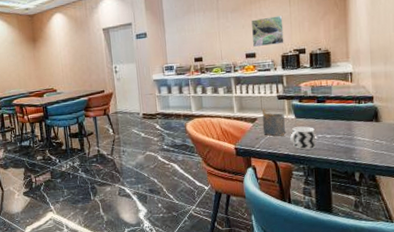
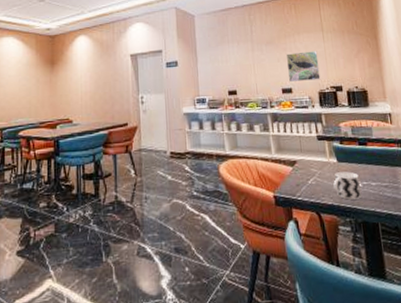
napkin holder: present [262,108,285,136] -> none [302,149,328,183]

